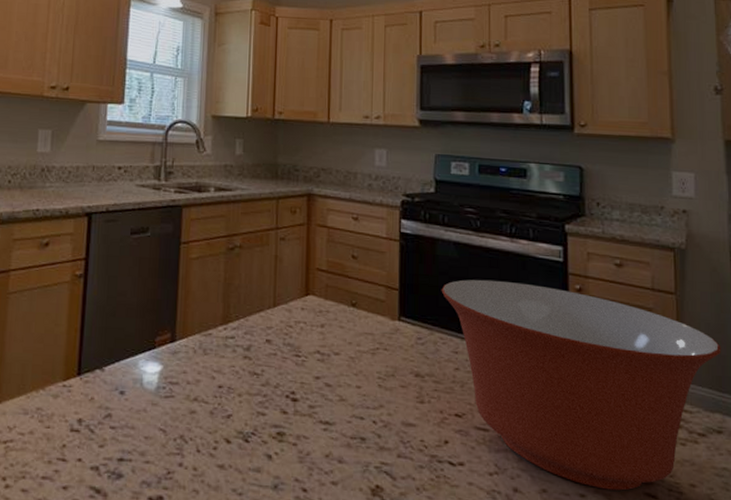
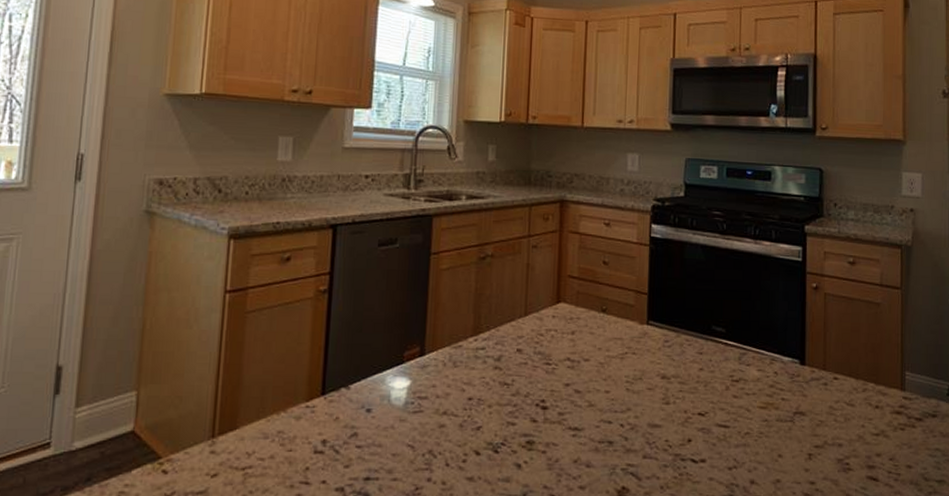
mixing bowl: present [441,279,721,491] -> none [688,281,939,476]

